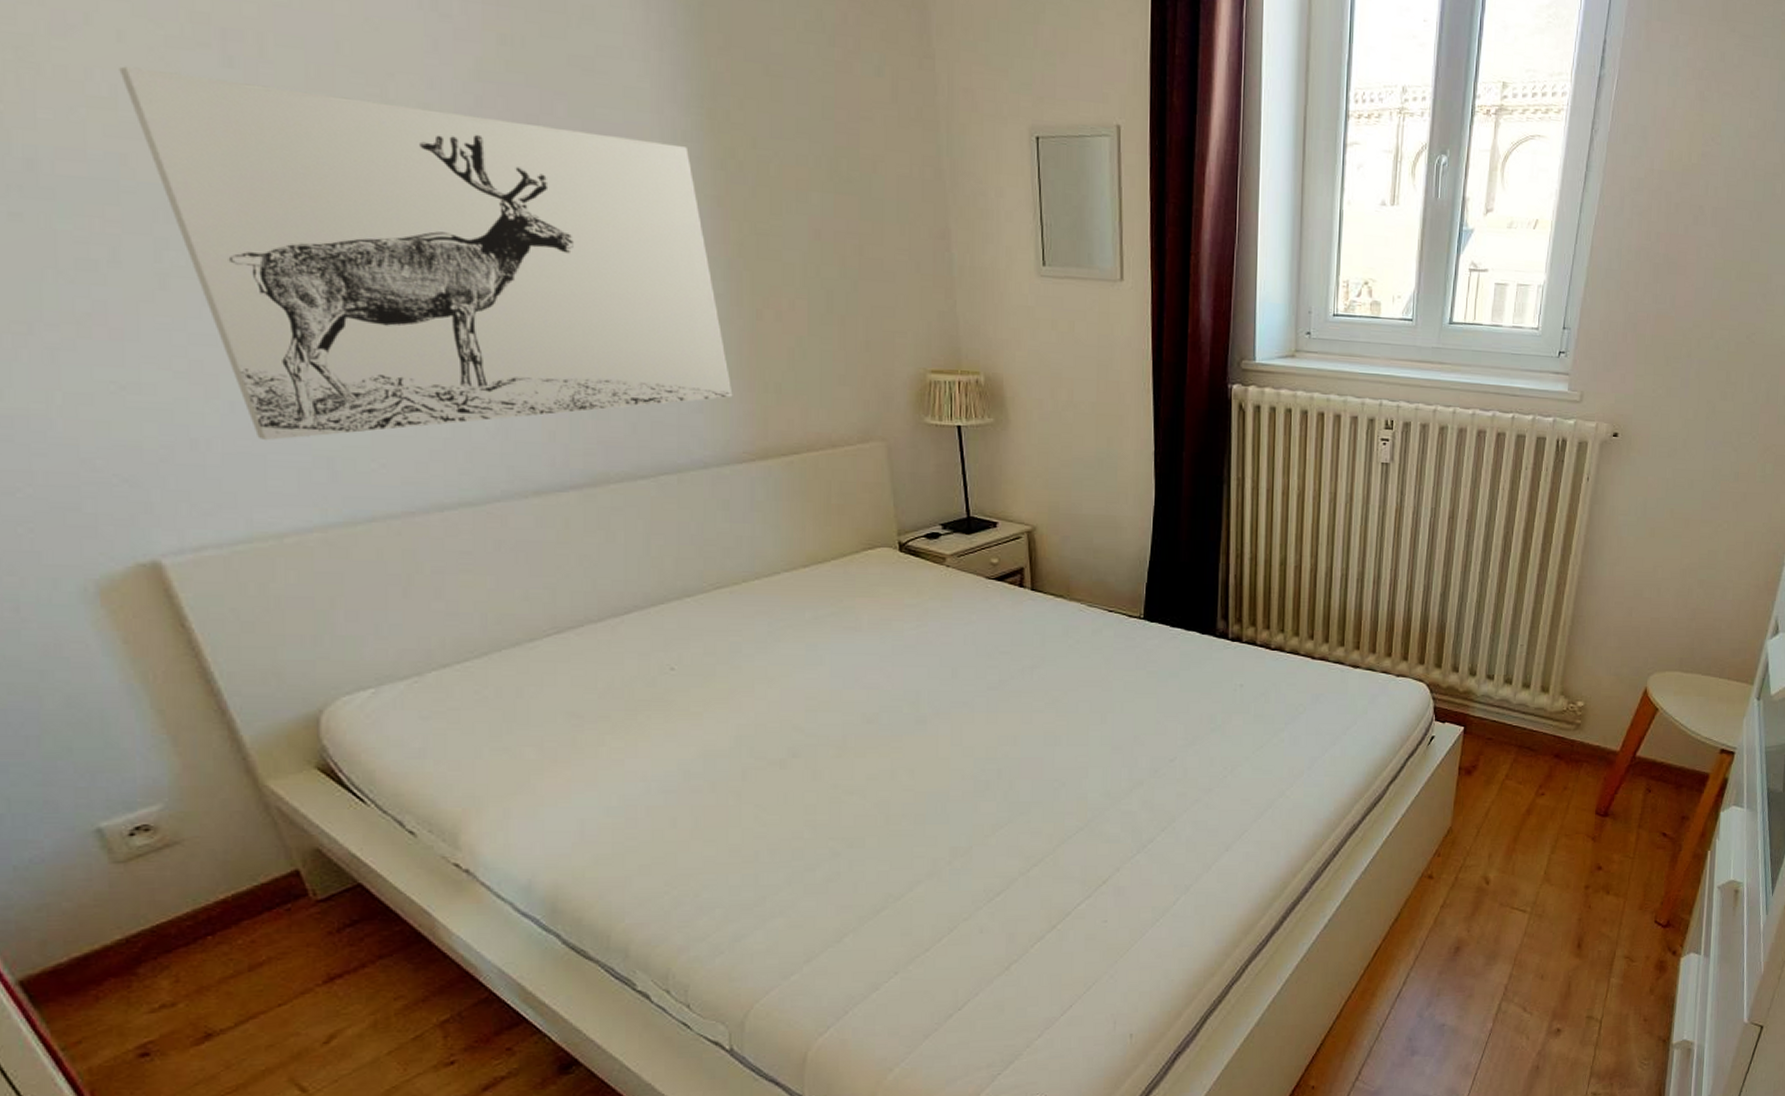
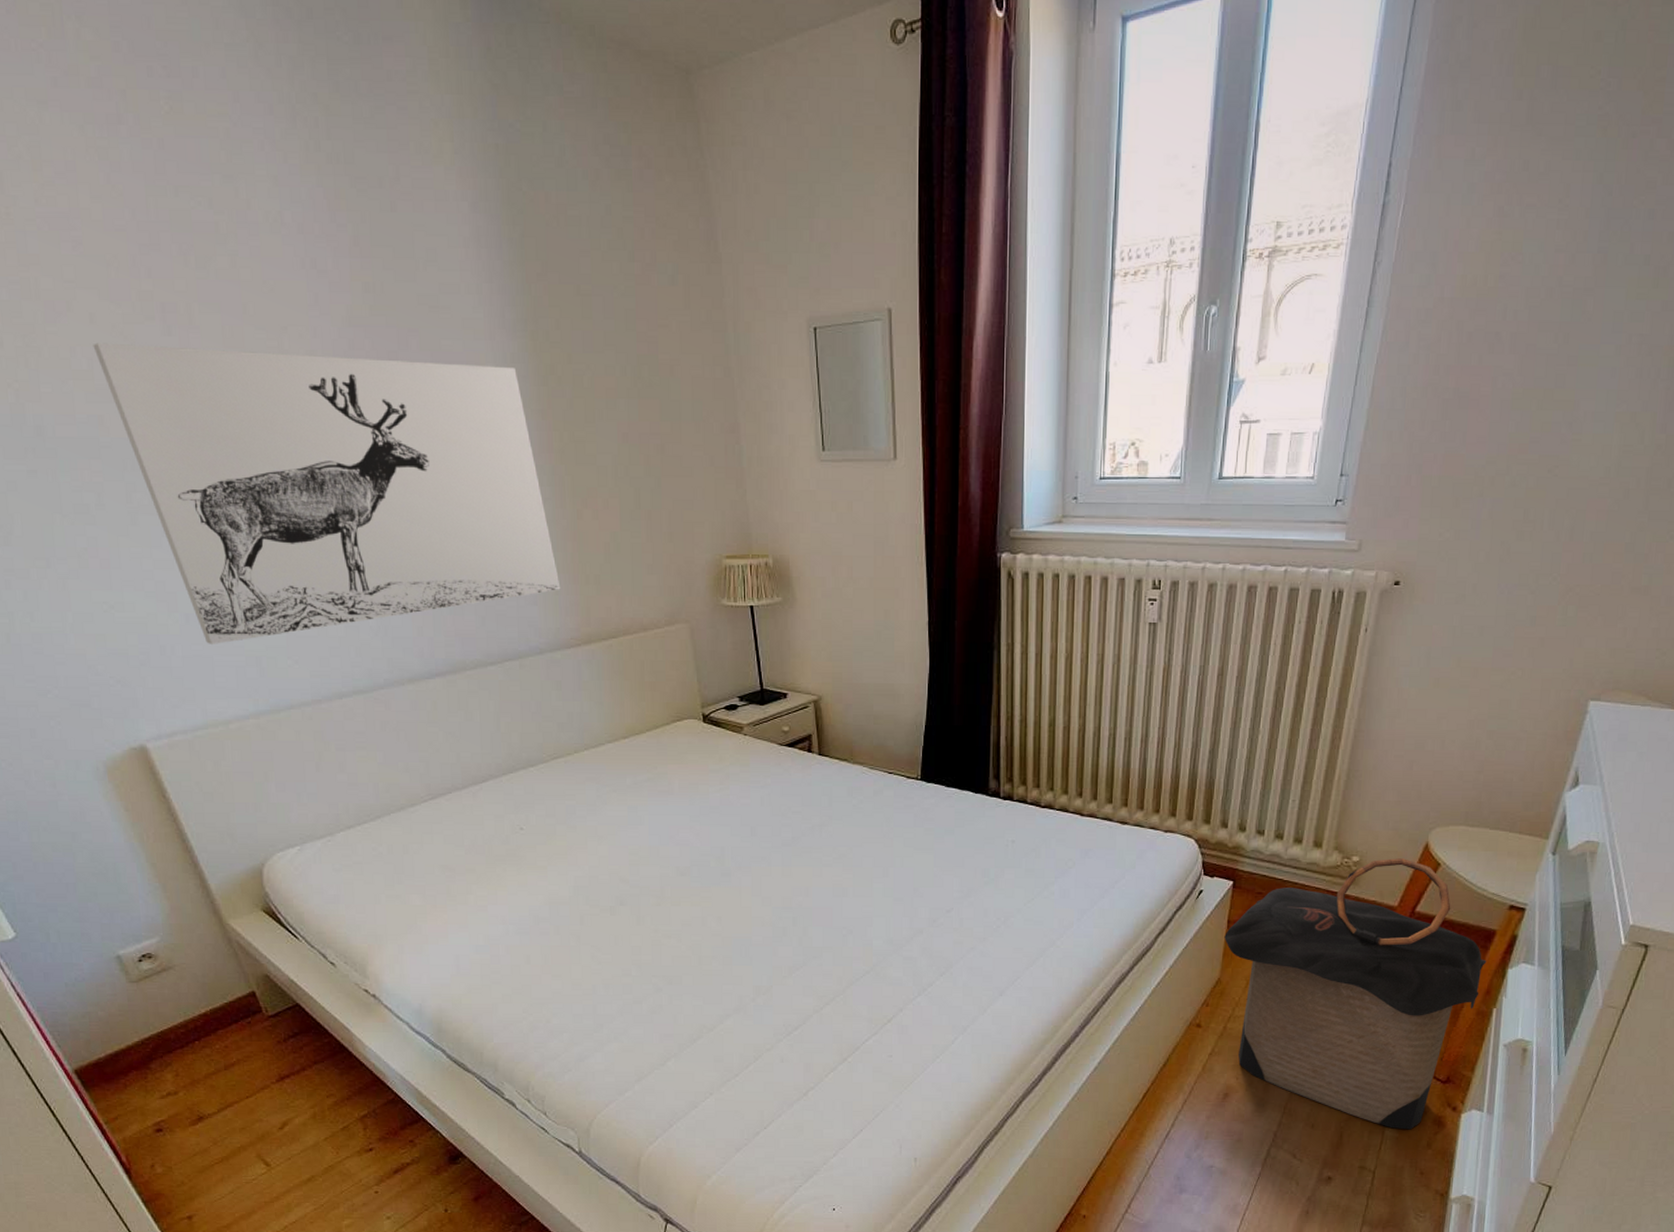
laundry hamper: none [1455,703,1701,976] -> present [1224,858,1487,1130]

